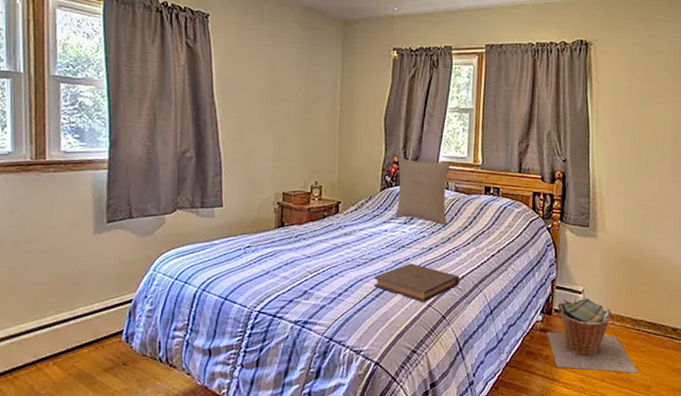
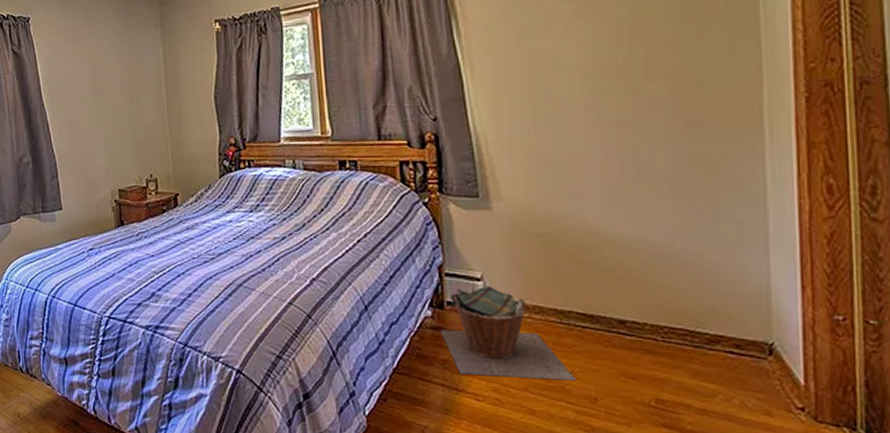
book: present [374,263,460,302] -> none [224,256,323,300]
pillow: present [395,157,451,225] -> none [234,135,299,210]

